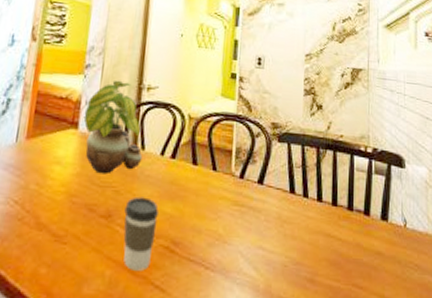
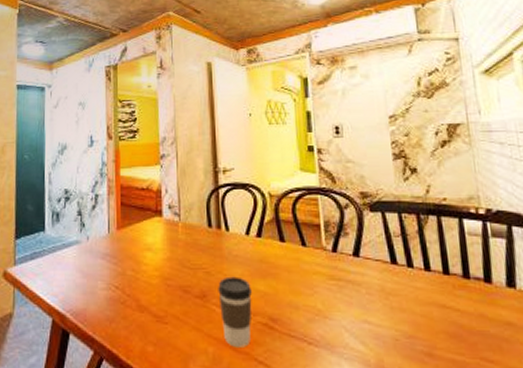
potted plant: present [84,80,143,175] -> none [166,166,228,257]

